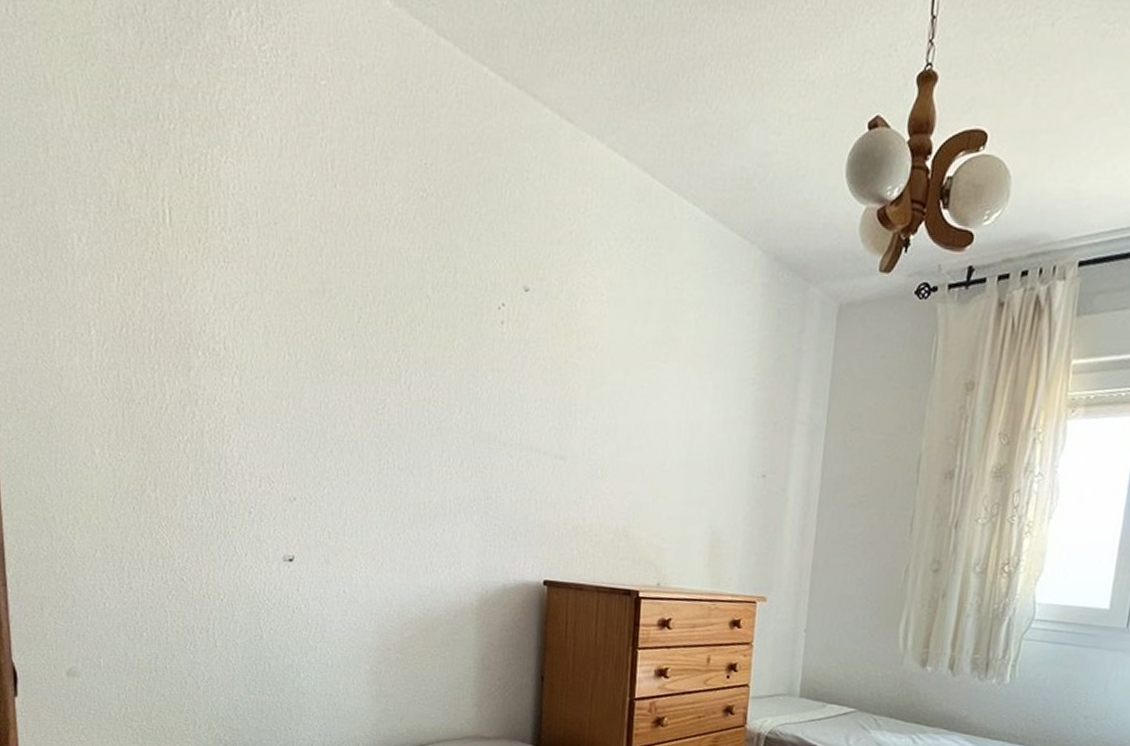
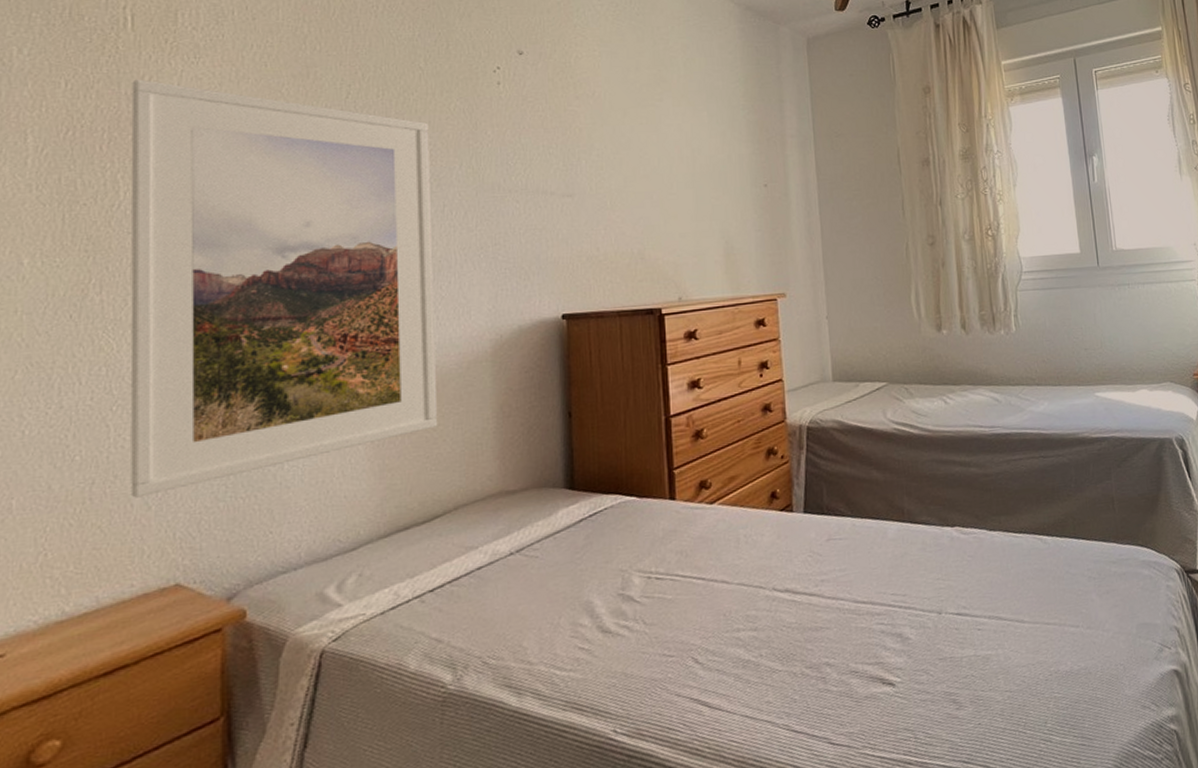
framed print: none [172,280,433,677] -> present [130,79,438,498]

